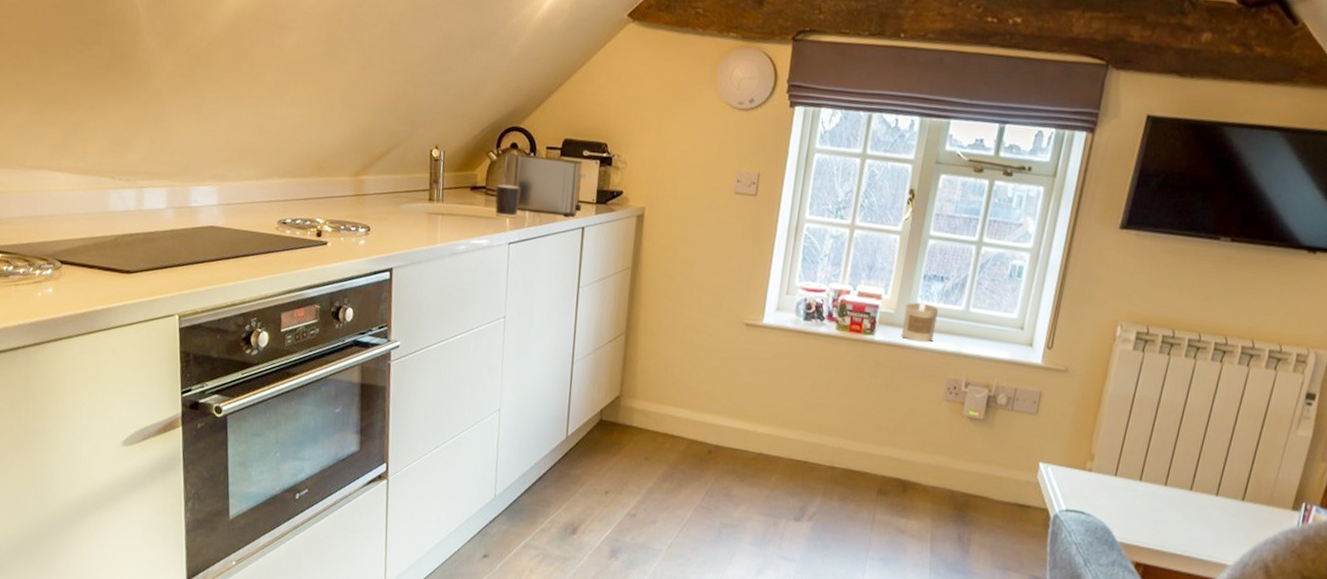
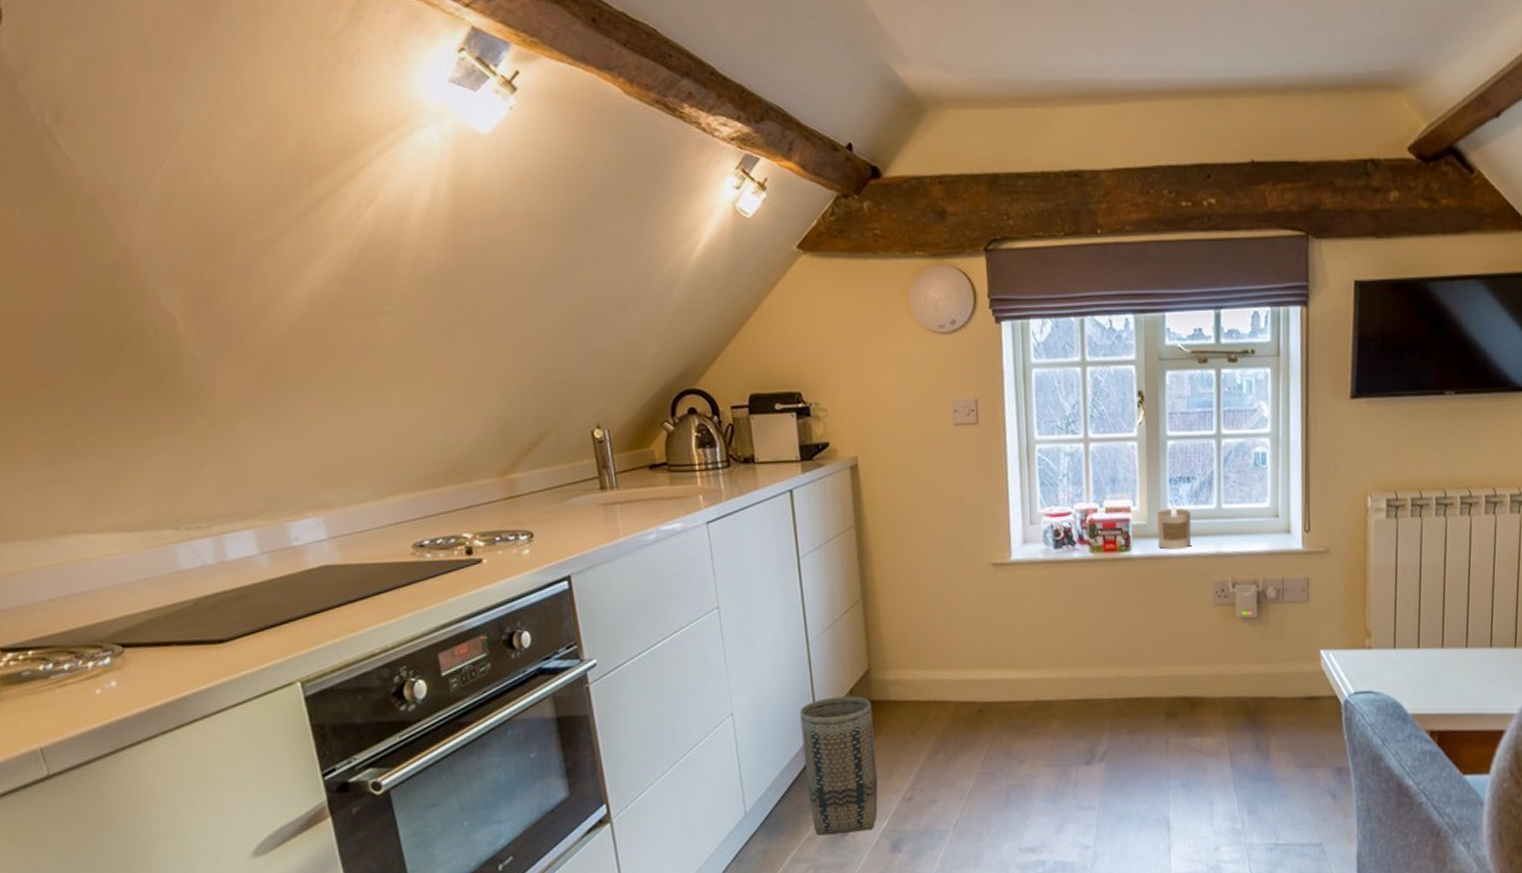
mug: present [495,184,521,218] -> none [679,456,711,494]
toaster: present [503,153,585,217] -> none [683,416,786,484]
basket: none [548,412,617,534] -> present [800,695,878,835]

